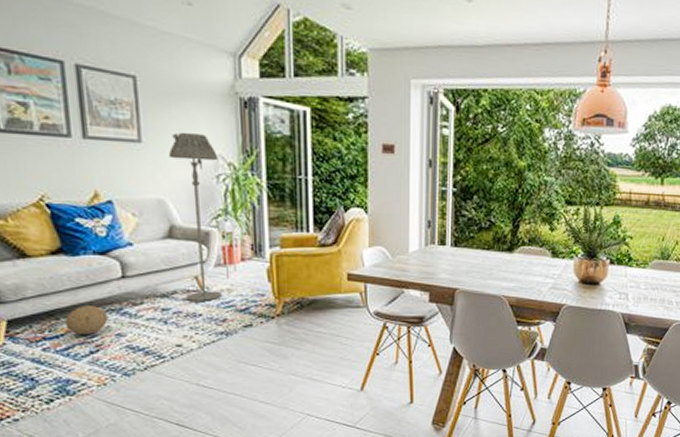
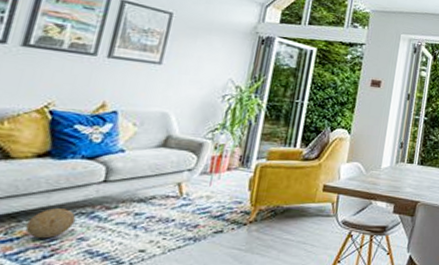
floor lamp: present [168,133,222,302] -> none [162,59,229,208]

